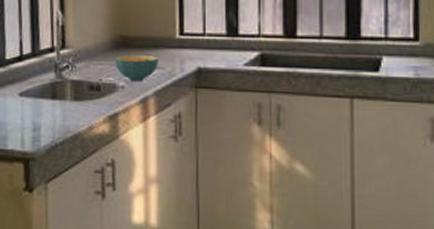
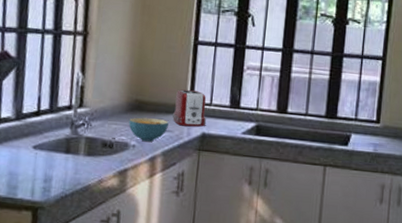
toaster: none [162,20,201,62] -> present [172,89,207,127]

